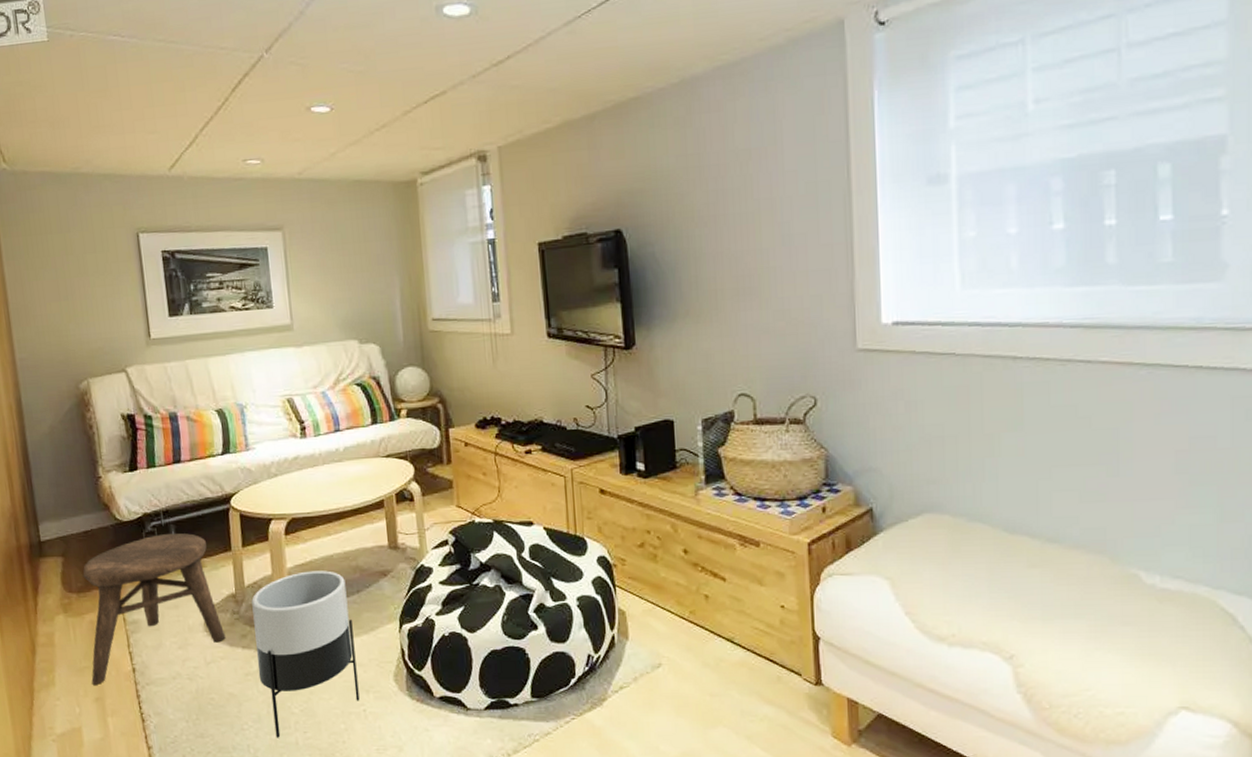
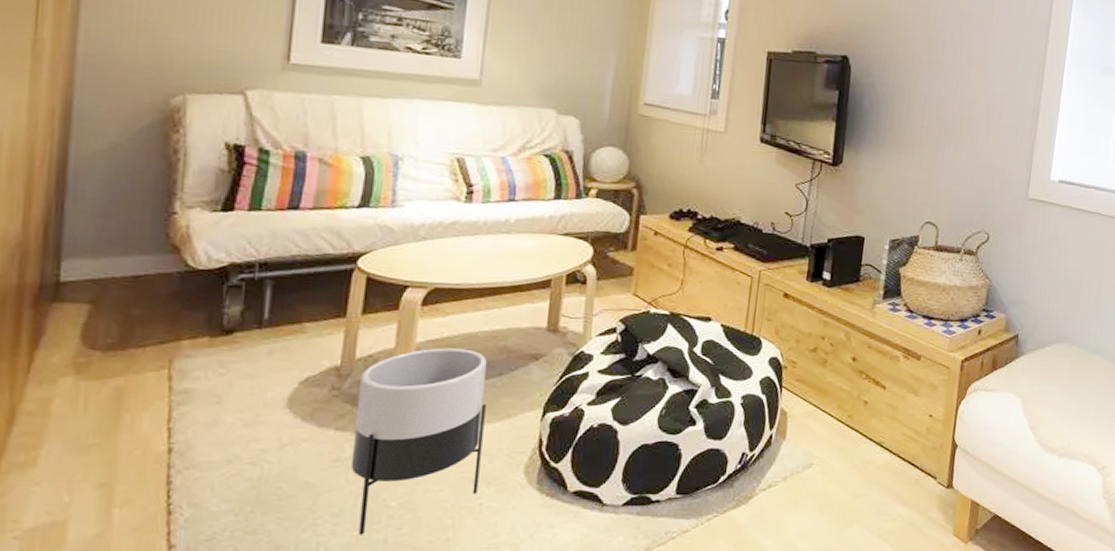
stool: present [82,533,226,685] -> none [99,289,316,467]

